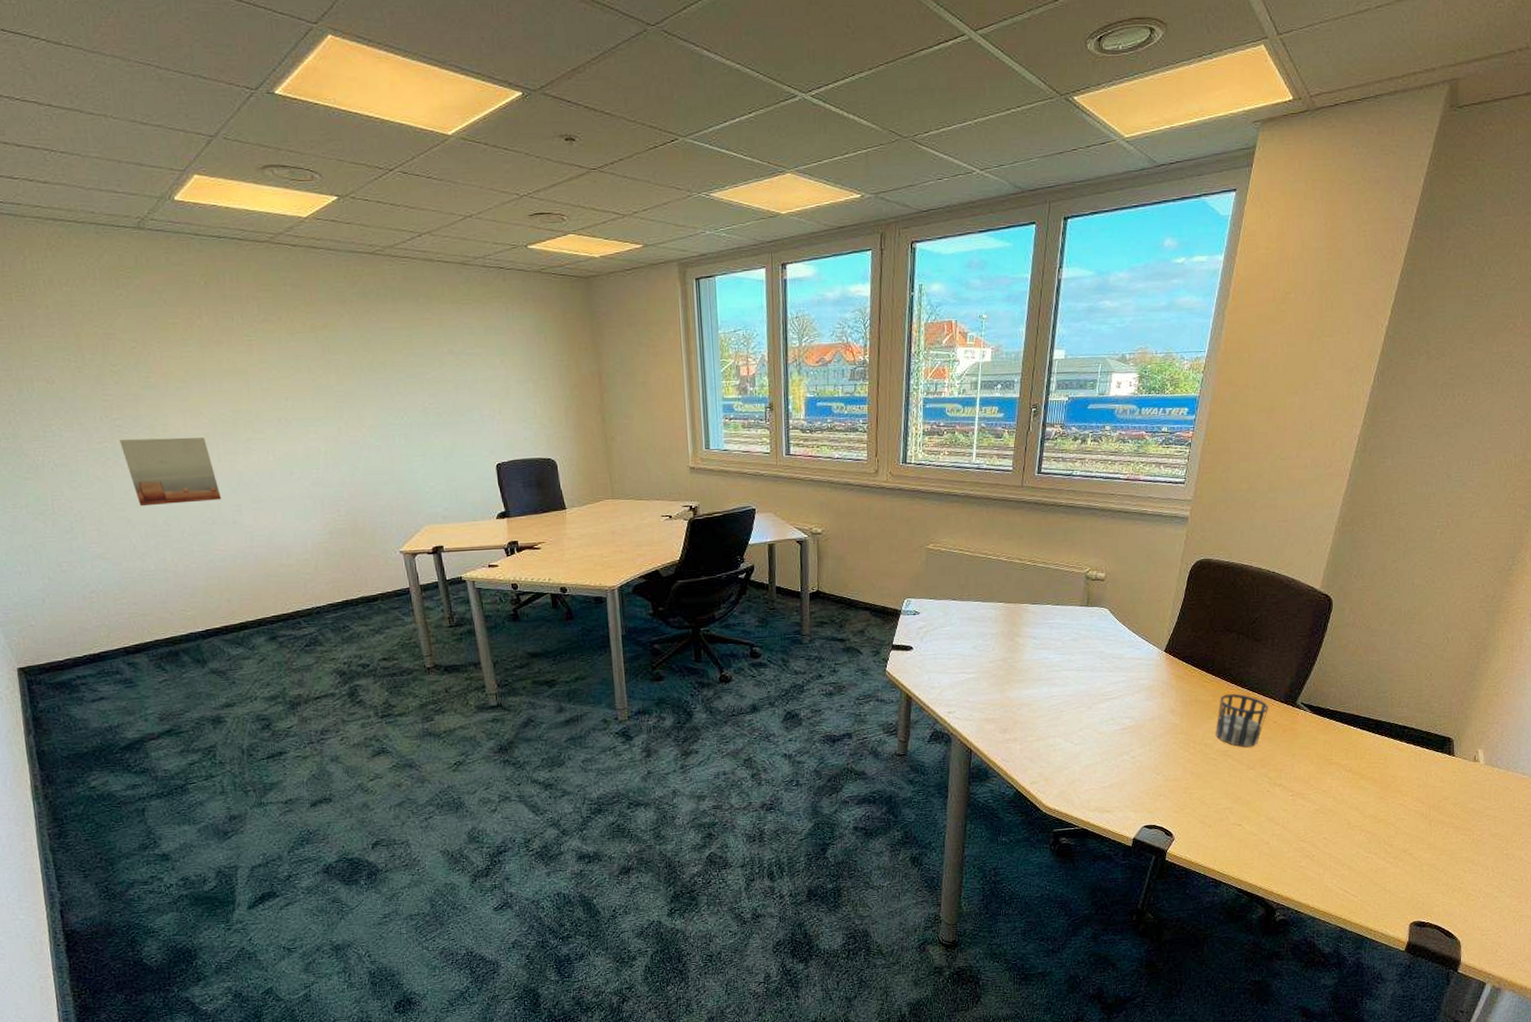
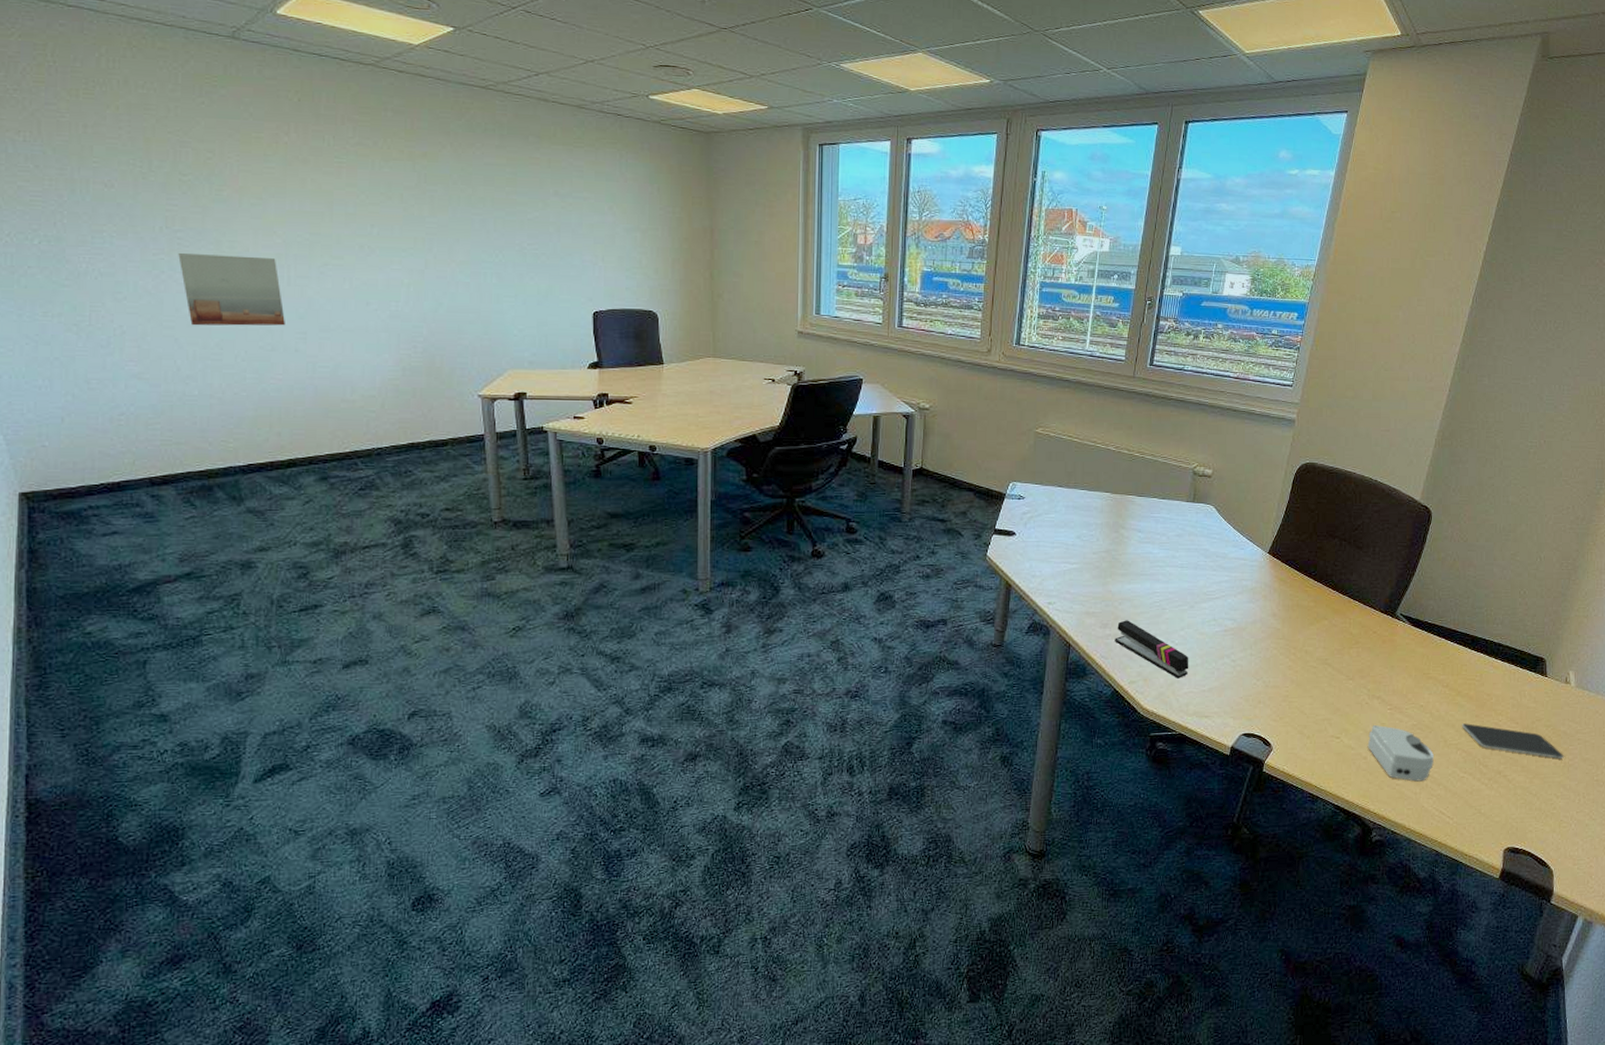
stapler: none [1015,724,1089,777] -> present [1115,620,1189,678]
cup: present [1216,693,1269,747] -> none [1316,600,1369,657]
computer mouse: none [1269,811,1337,863] -> present [1367,725,1434,782]
smartphone: none [1365,805,1472,835] -> present [1461,723,1564,759]

